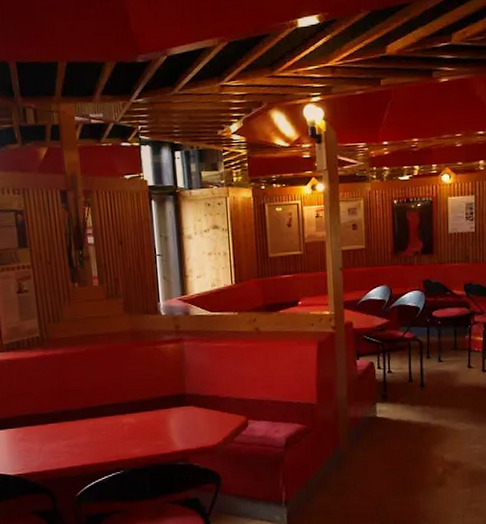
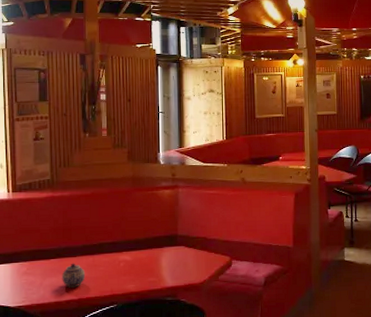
teapot: none [61,427,88,454] -> present [62,263,86,288]

